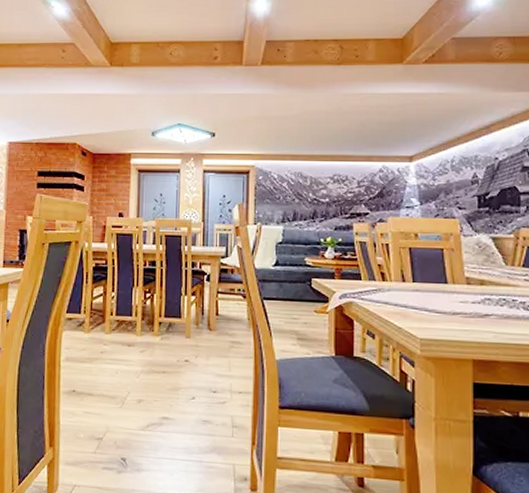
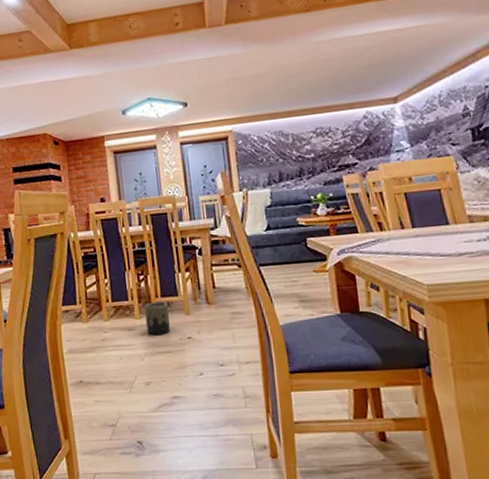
planter: none [146,321,170,355] -> present [144,301,170,336]

